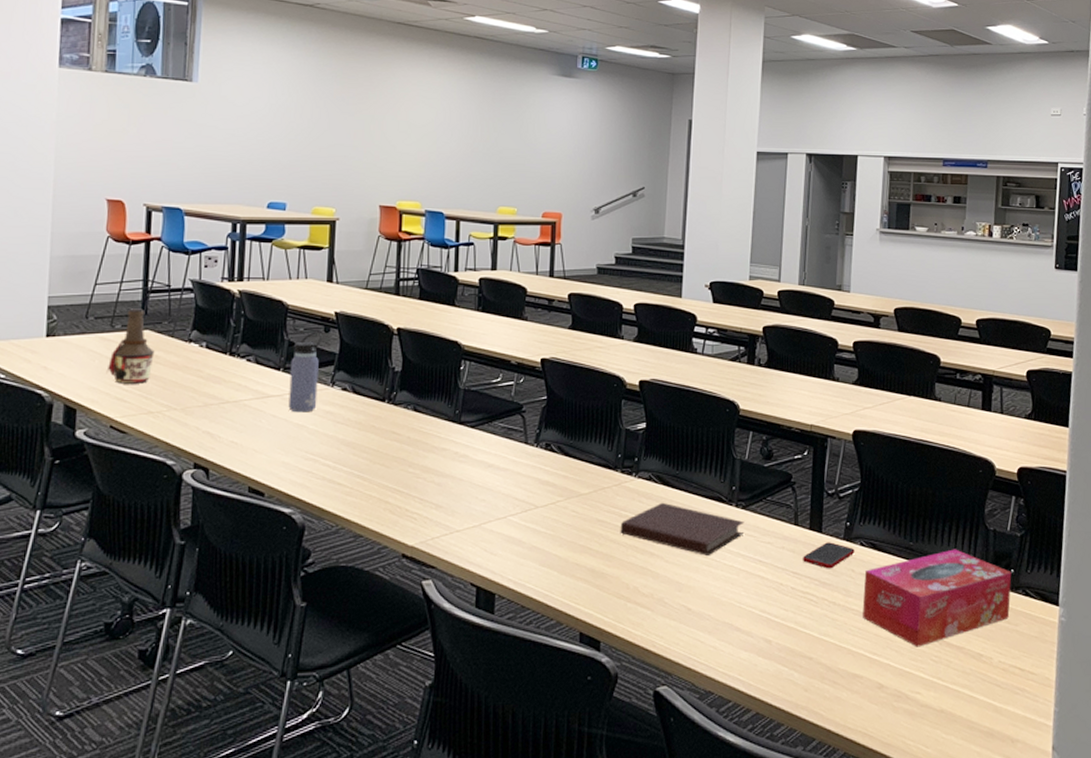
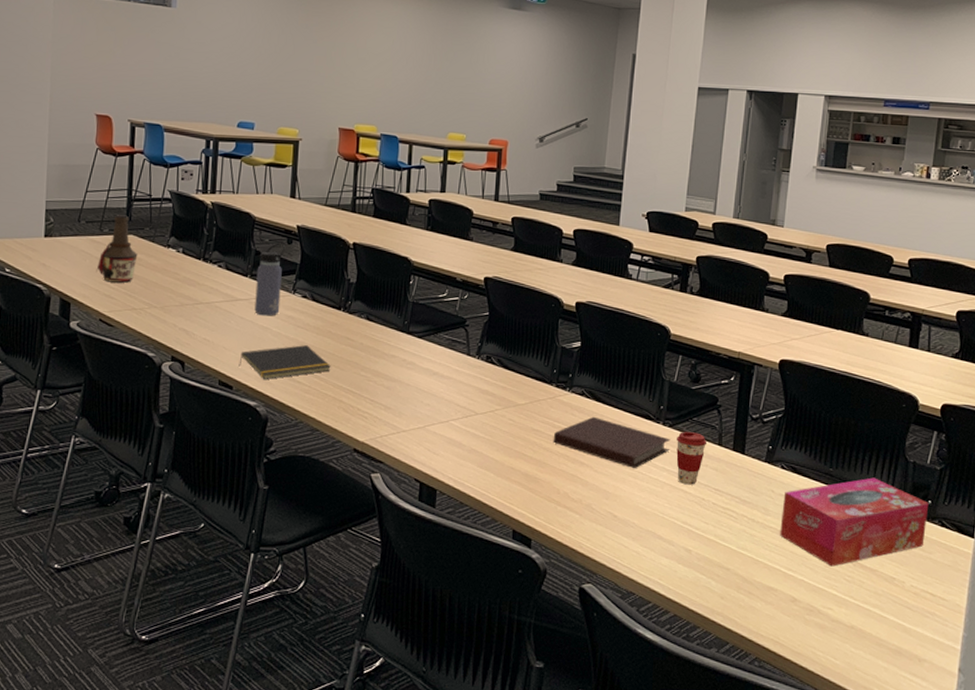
notepad: none [271,443,375,483] -> present [239,345,331,379]
coffee cup: none [751,512,783,570] -> present [676,431,708,485]
cell phone: present [803,542,855,569] -> none [725,463,776,488]

